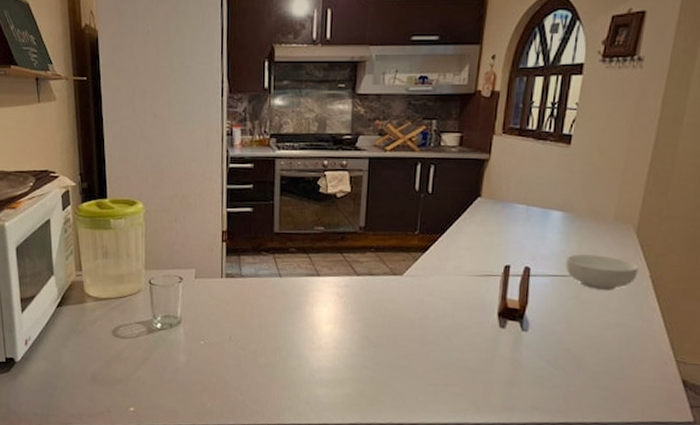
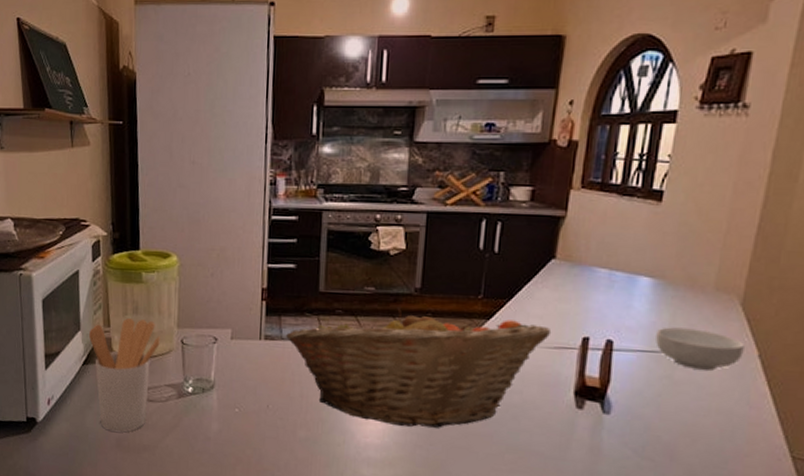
utensil holder: none [61,262,129,367] -> present [88,318,160,432]
fruit basket: none [244,244,478,350] -> present [285,307,552,428]

